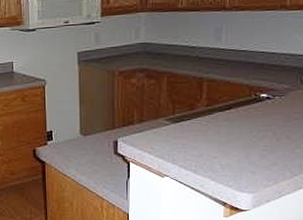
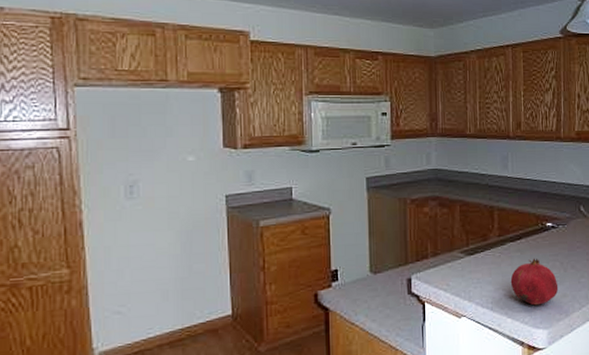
fruit: none [216,127,269,171] -> present [510,258,559,306]

